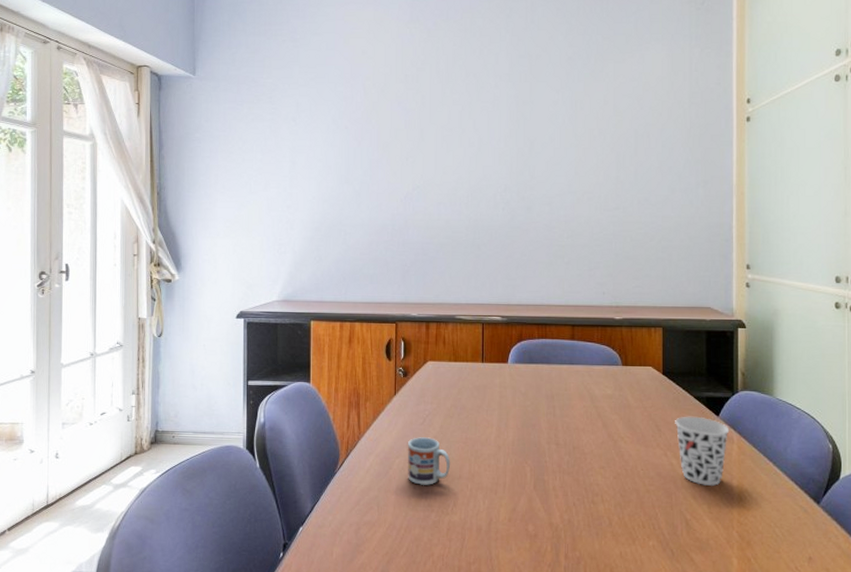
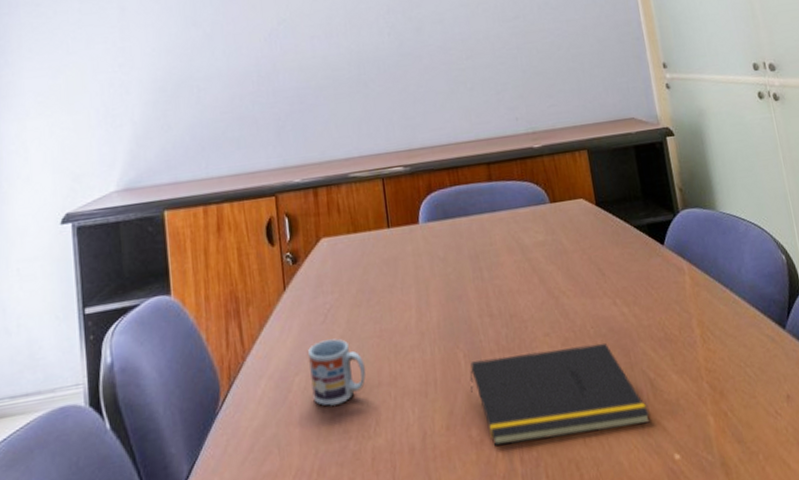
notepad: none [531,475,681,552] -> present [469,343,650,447]
cup: present [675,416,730,486] -> none [618,249,681,333]

